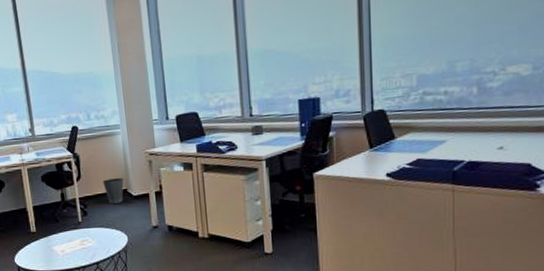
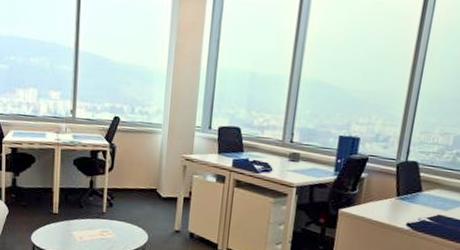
waste basket: present [102,178,124,204] -> none [134,175,155,202]

